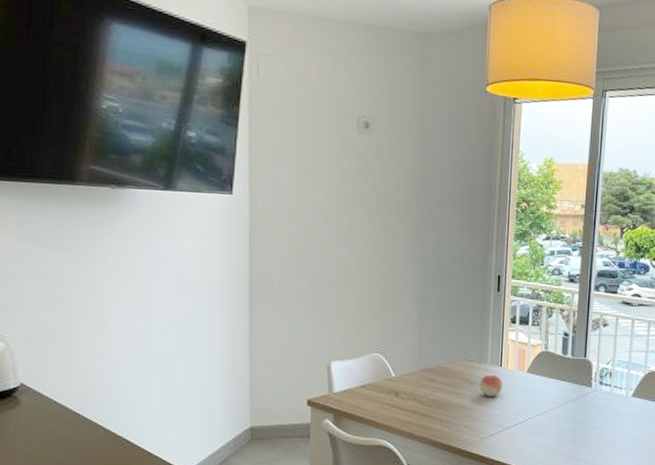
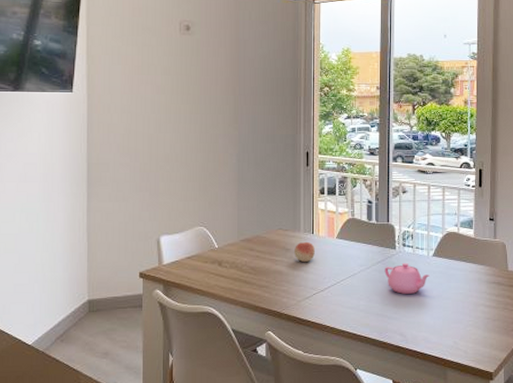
teapot: none [577,403,627,436] -> present [384,263,430,294]

